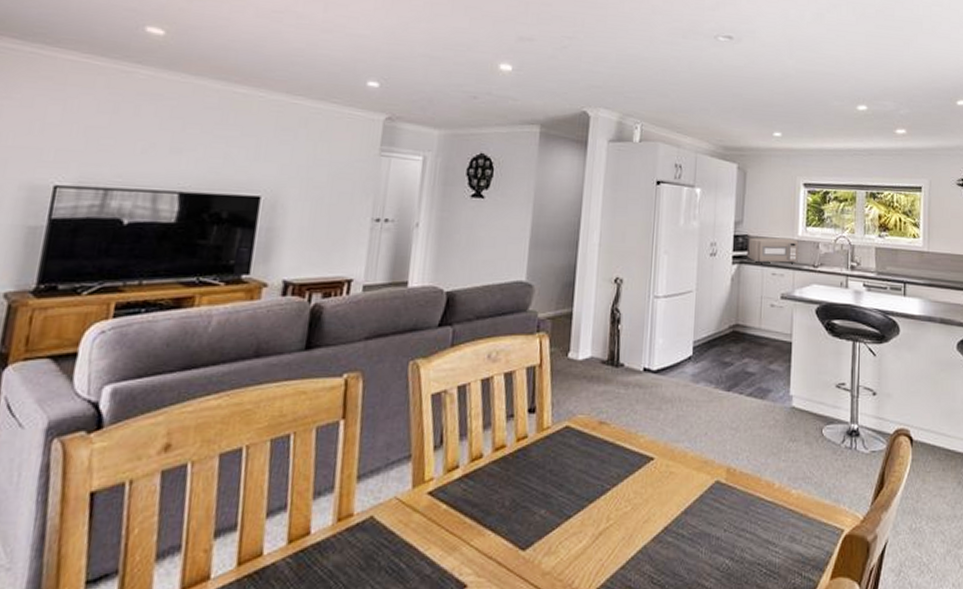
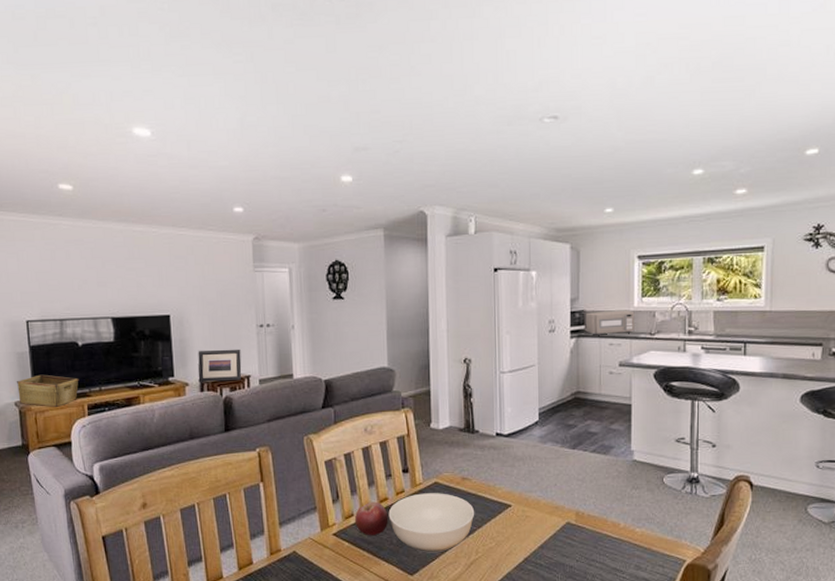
hamper: none [12,257,112,303] -> present [17,374,79,407]
picture frame: none [281,244,346,285] -> present [198,349,242,382]
fruit: none [459,449,504,496] -> present [355,501,389,536]
bowl: none [503,440,611,520] -> present [388,493,475,553]

